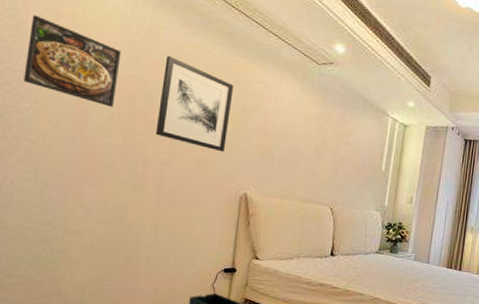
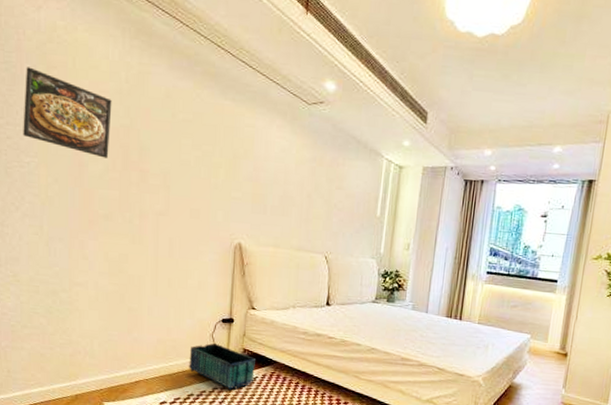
wall art: present [155,56,234,152] -> none [150,103,223,201]

